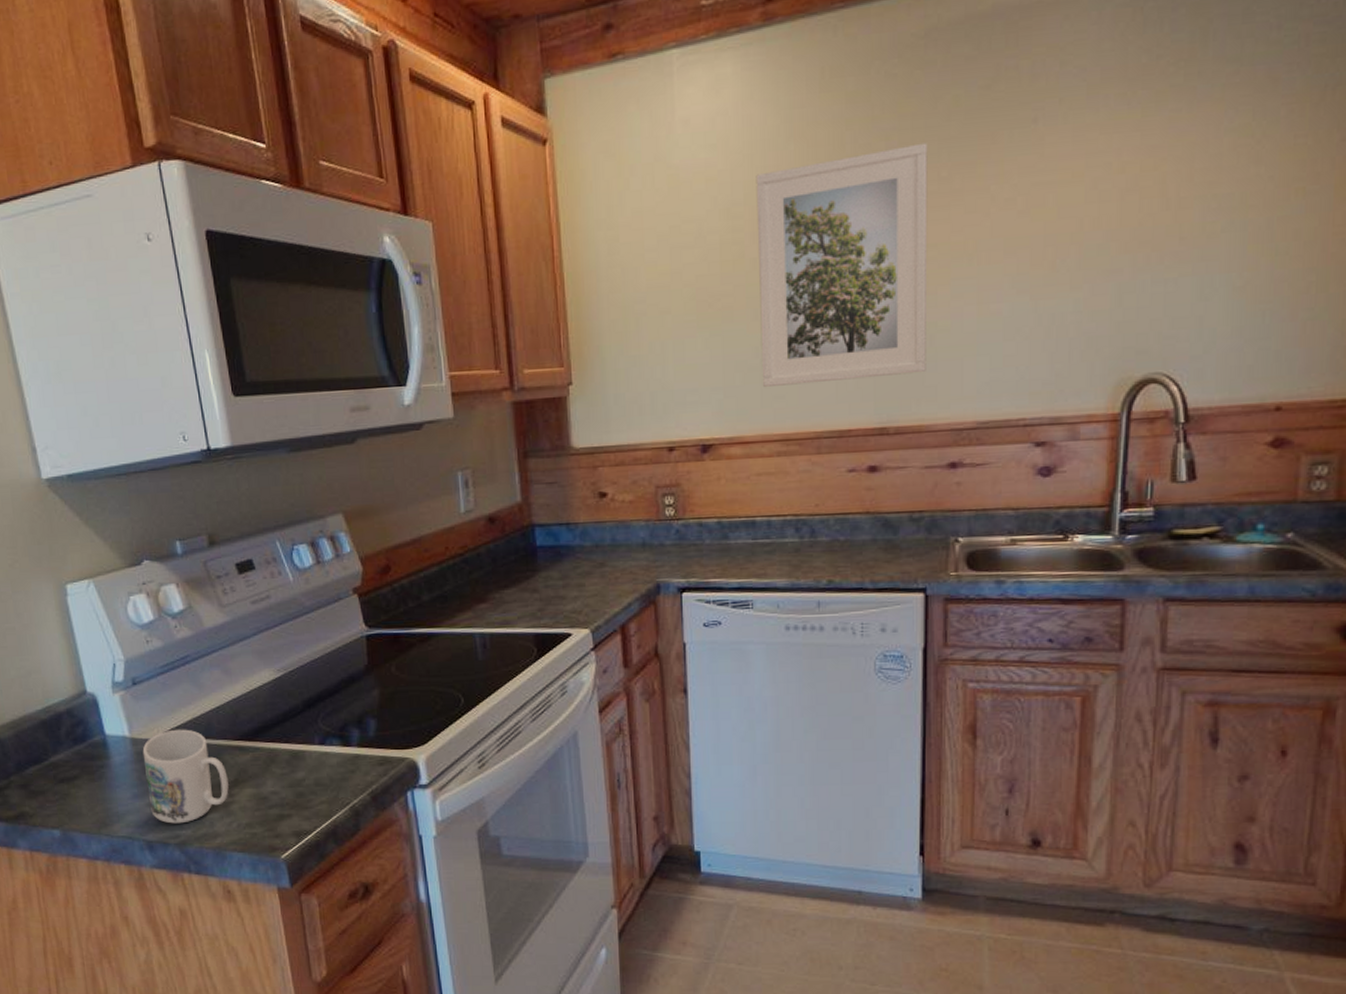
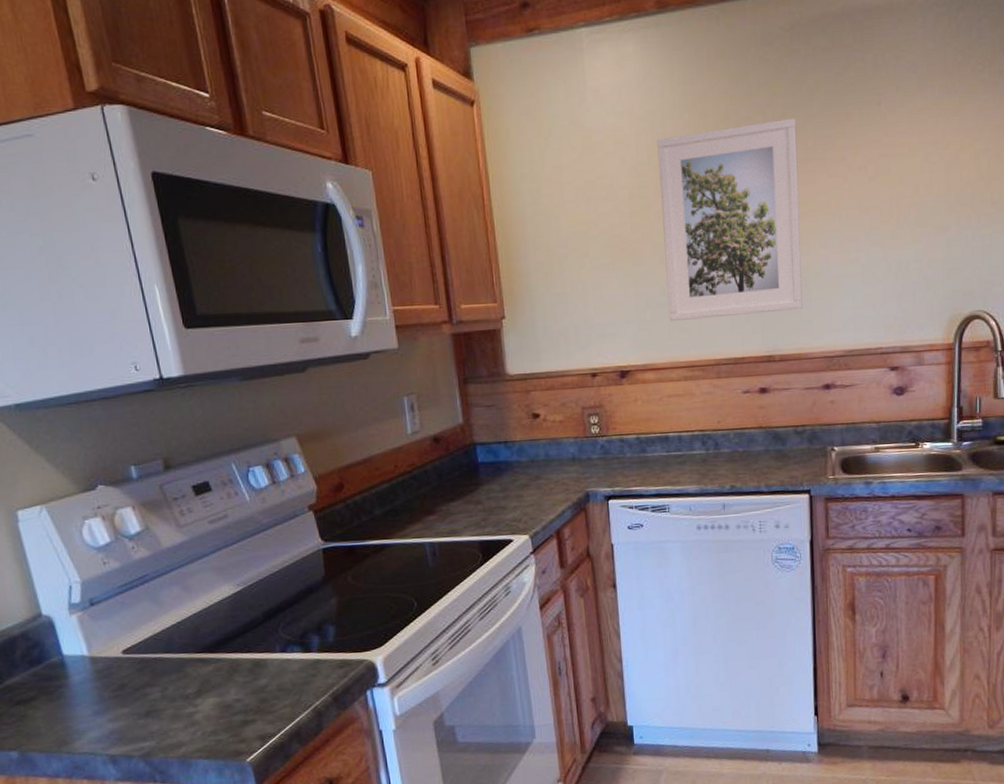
mug: present [142,729,229,824] -> none [102,645,193,737]

